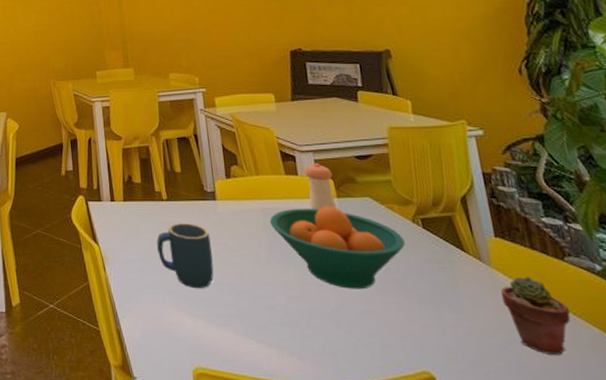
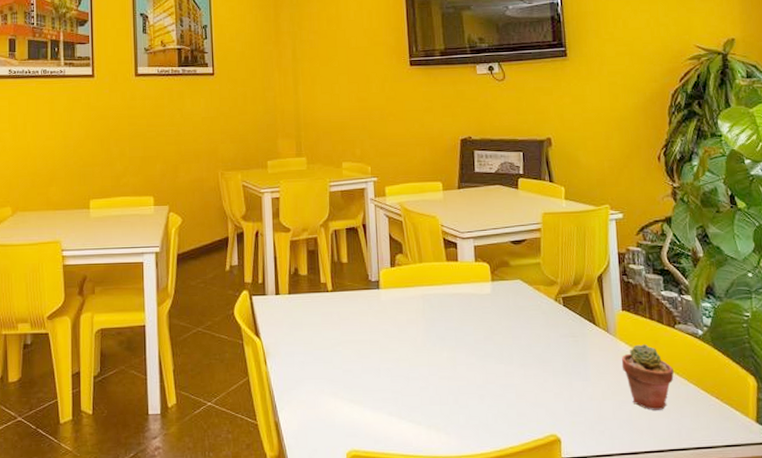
mug: present [156,223,214,289] -> none [319,313,373,376]
fruit bowl: present [269,206,405,289] -> none [428,289,547,366]
pepper shaker: present [303,163,338,210] -> none [463,249,491,294]

